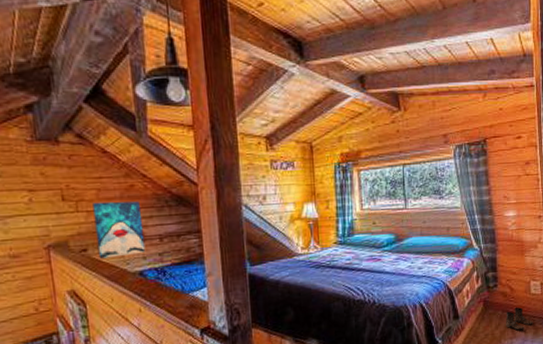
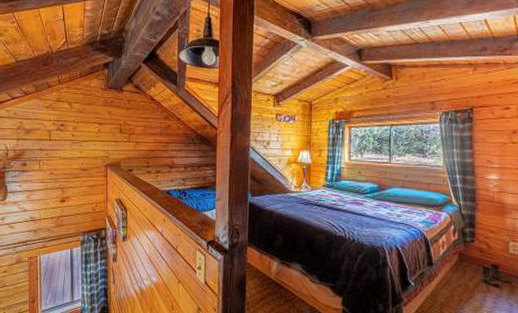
wall art: present [92,201,146,259] -> none [140,136,174,178]

